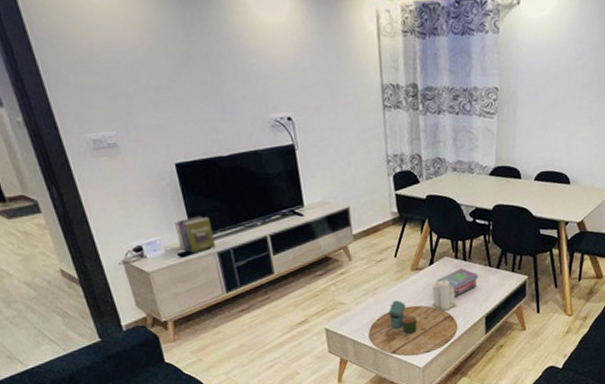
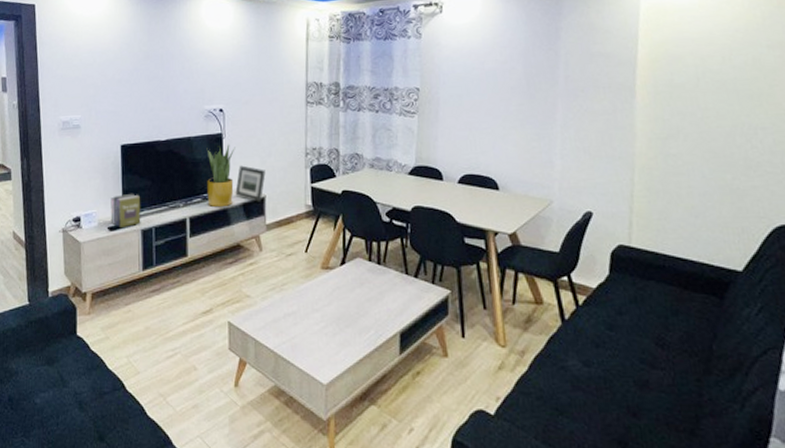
planter: none [278,156,315,223] -> present [206,144,235,208]
picture frame: none [316,177,347,214] -> present [235,165,266,202]
decorative tray: present [368,300,458,356] -> none [271,300,368,369]
candle: present [432,279,456,311] -> none [342,283,367,319]
books: present [436,267,479,297] -> none [346,272,394,305]

